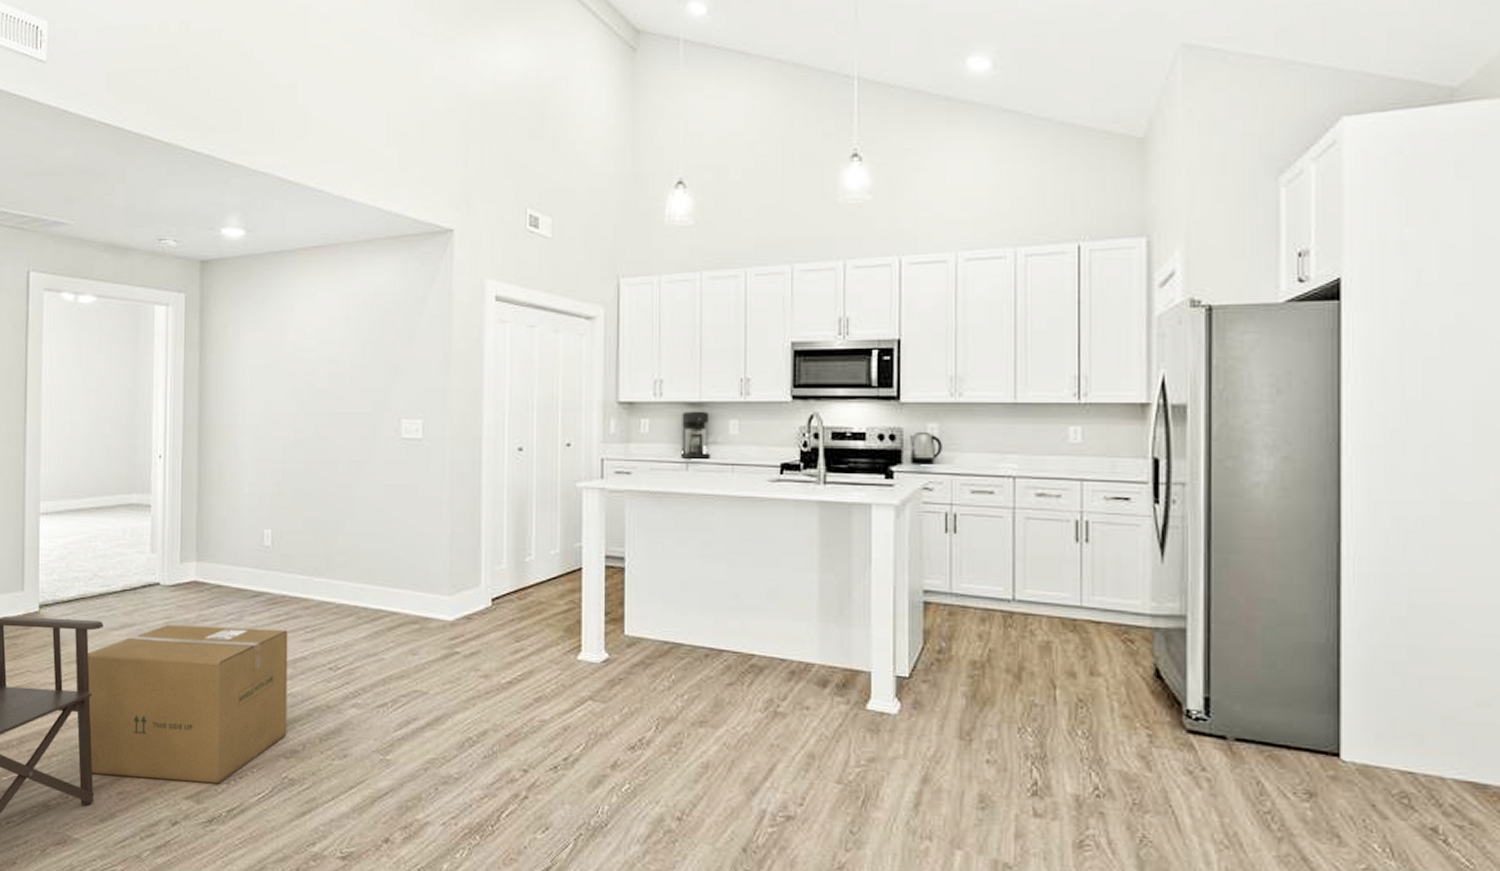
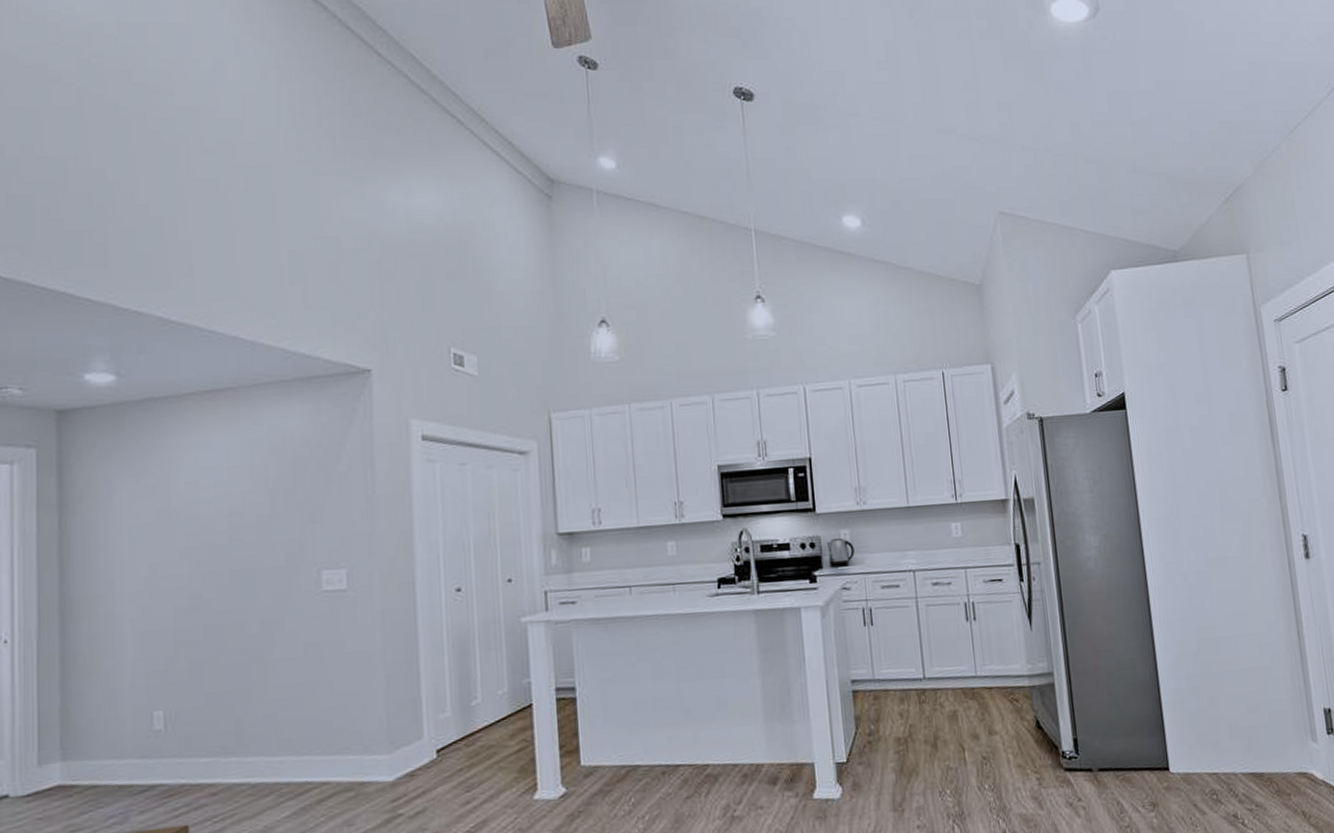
coffee maker: present [682,412,711,459] -> none [622,536,653,583]

